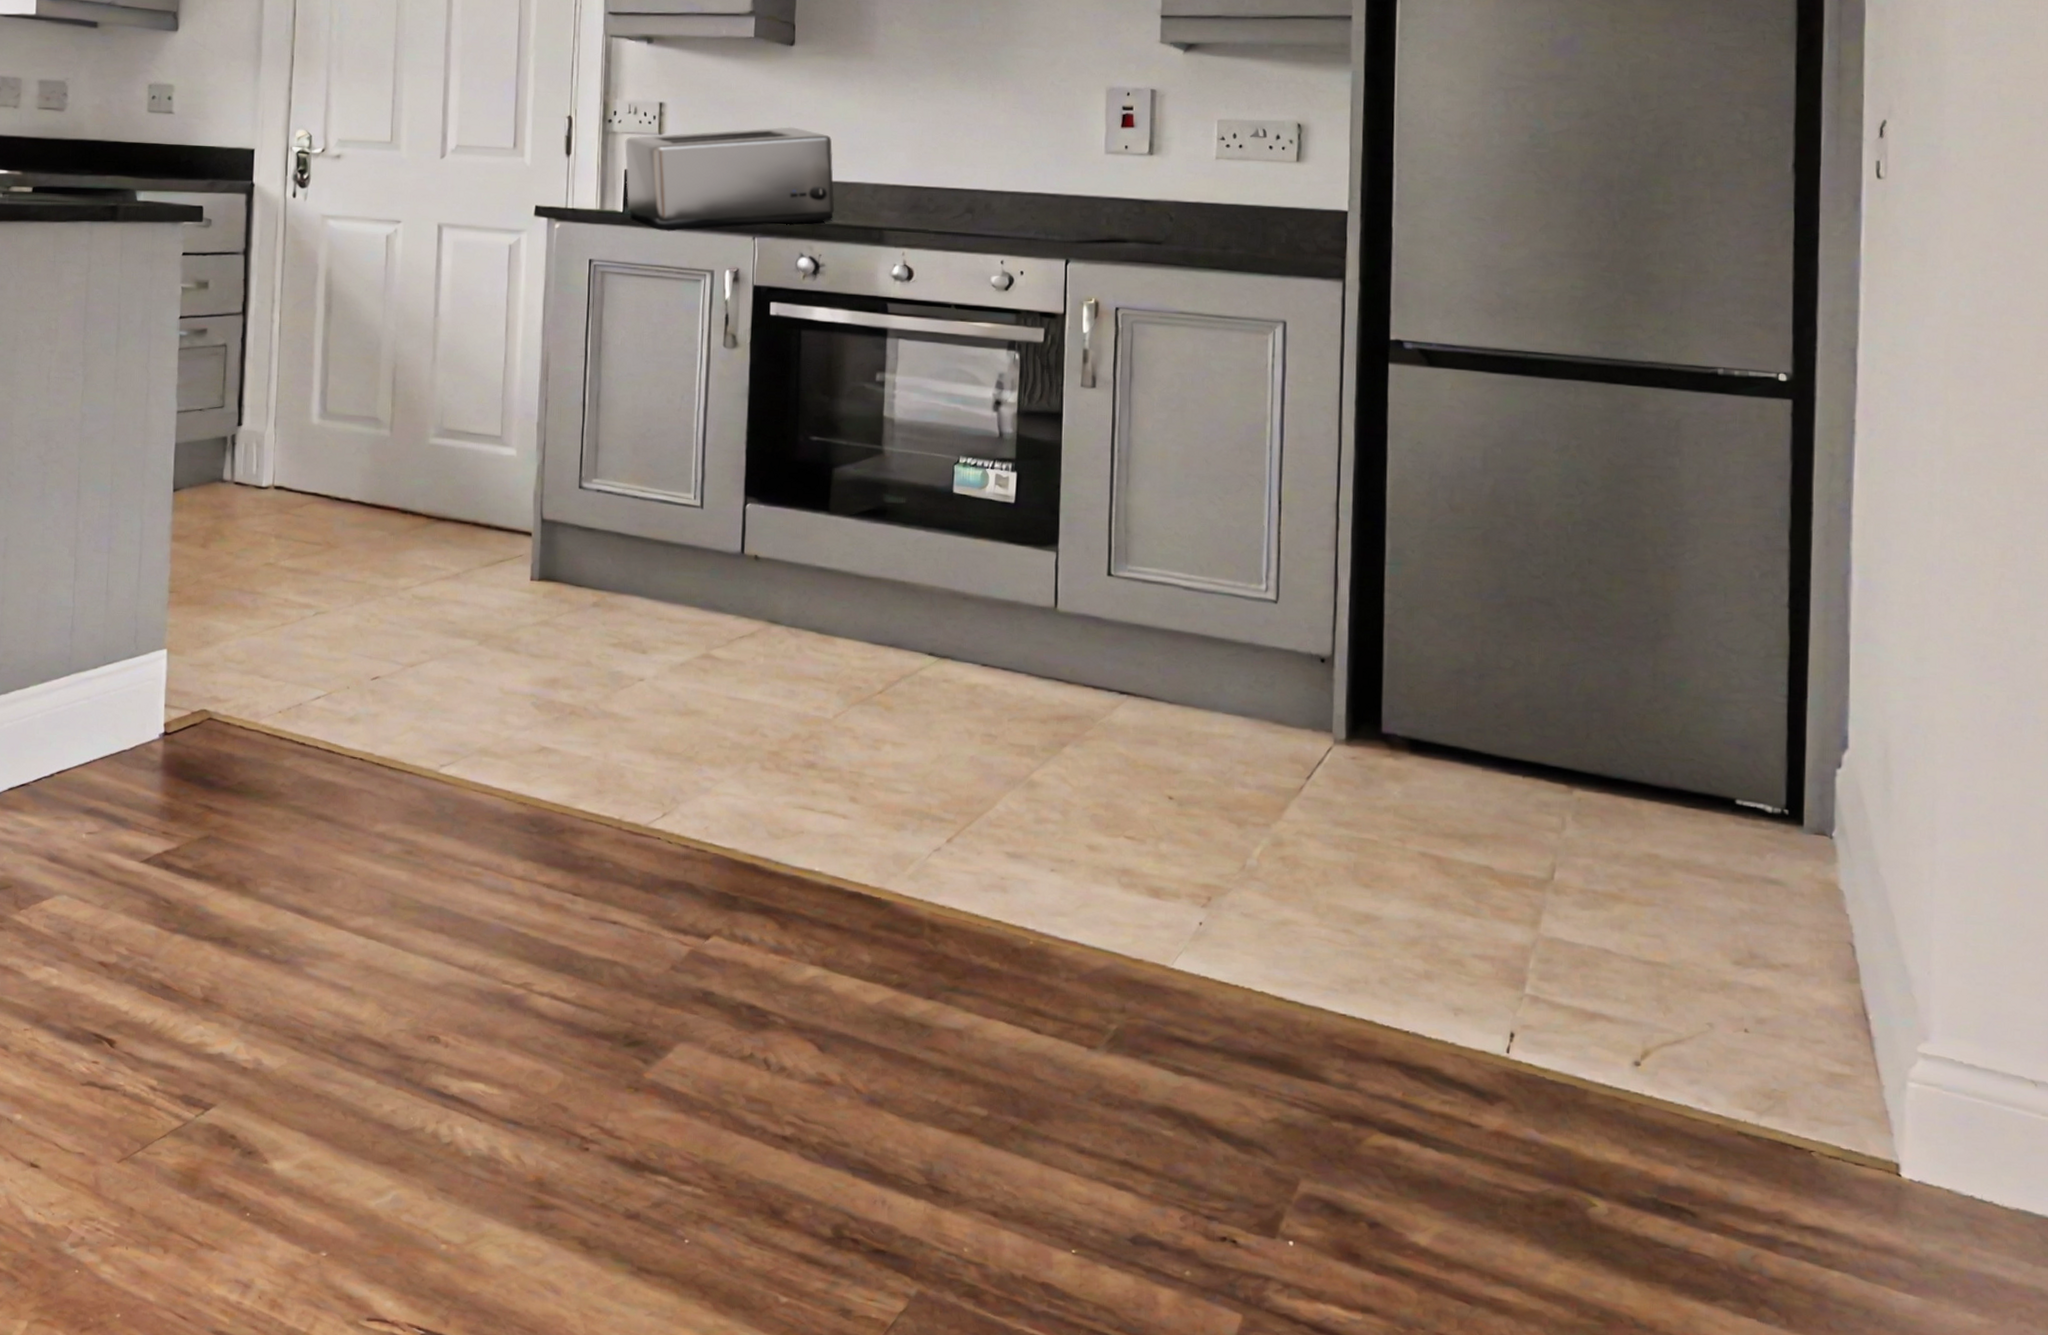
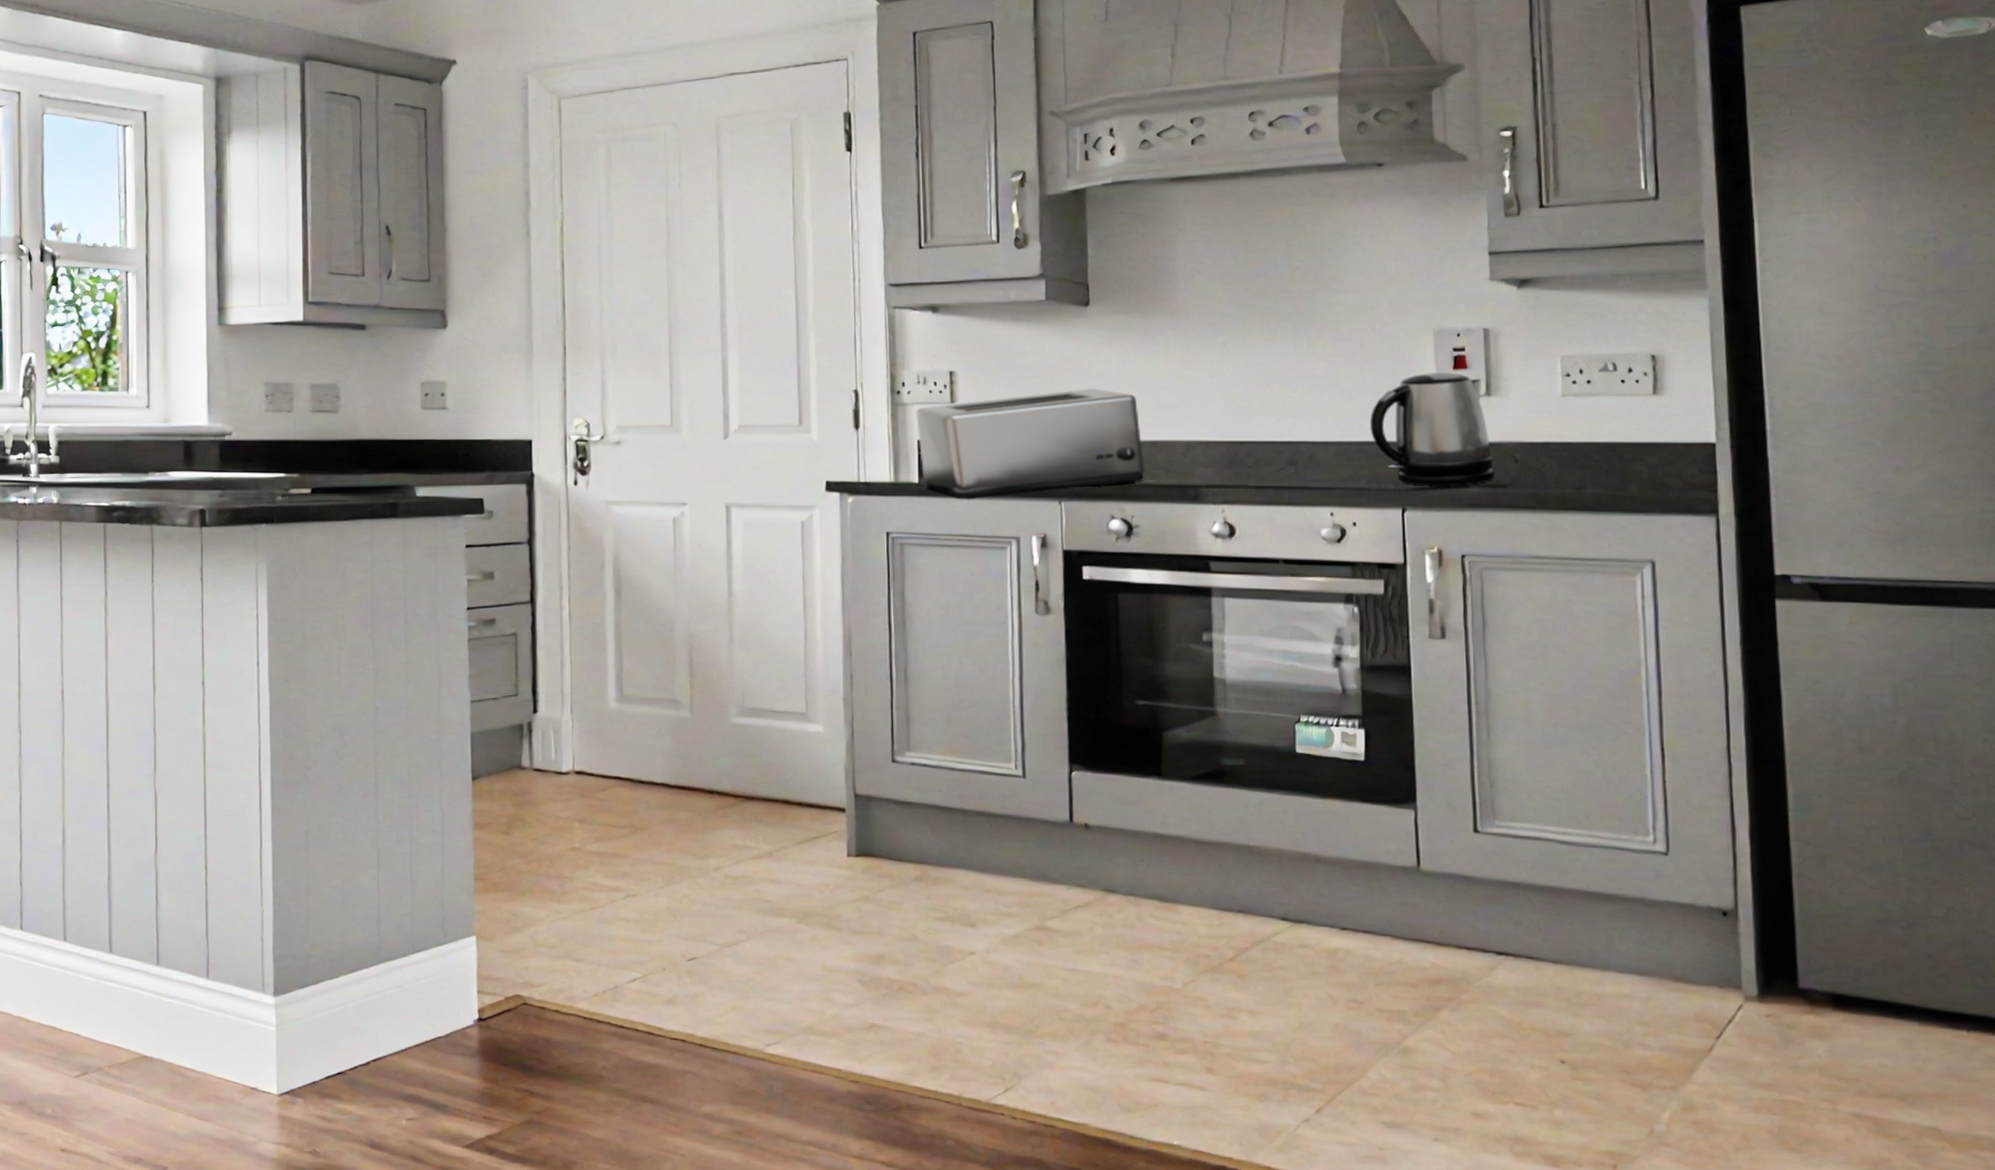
kettle: none [1042,129,1151,240] -> present [1369,373,1494,486]

